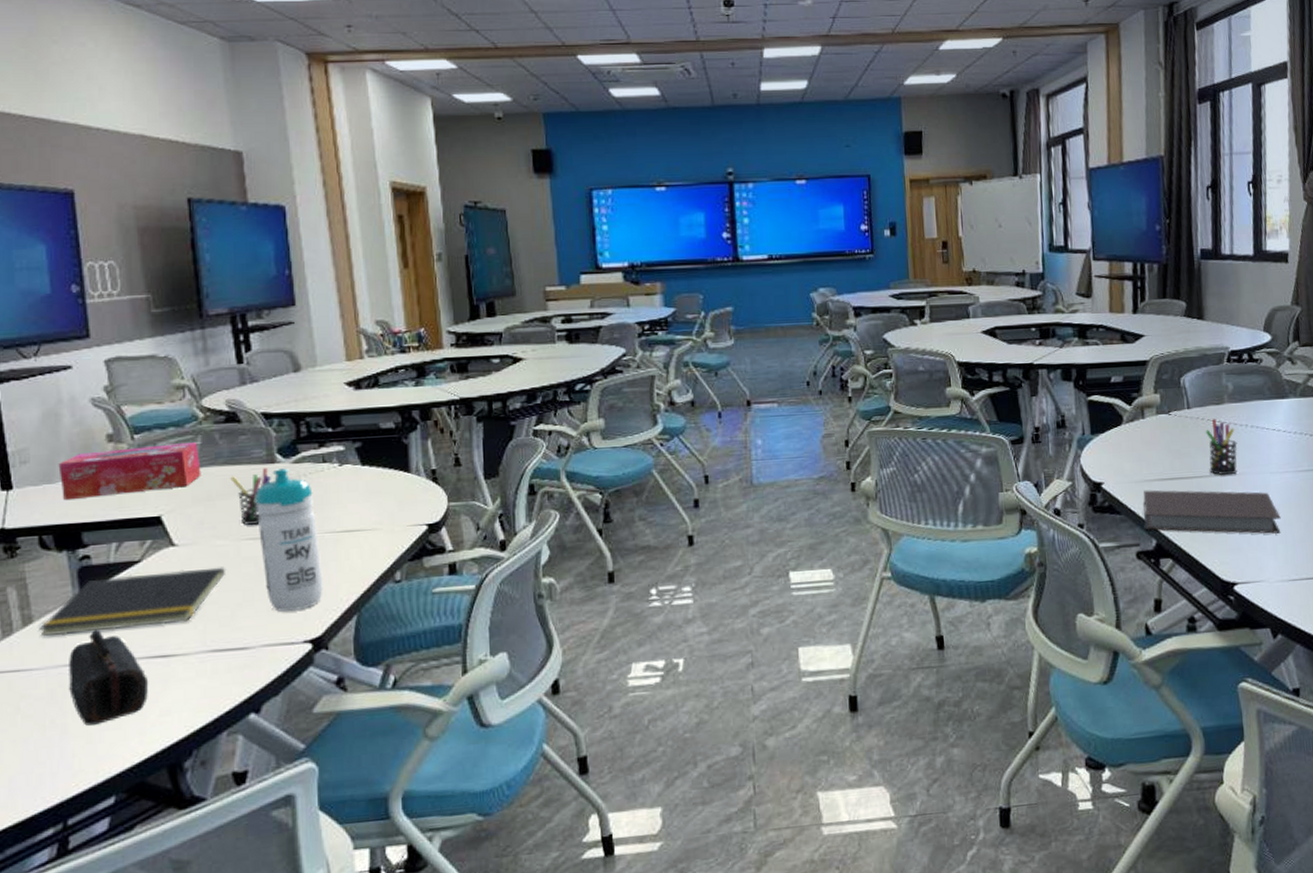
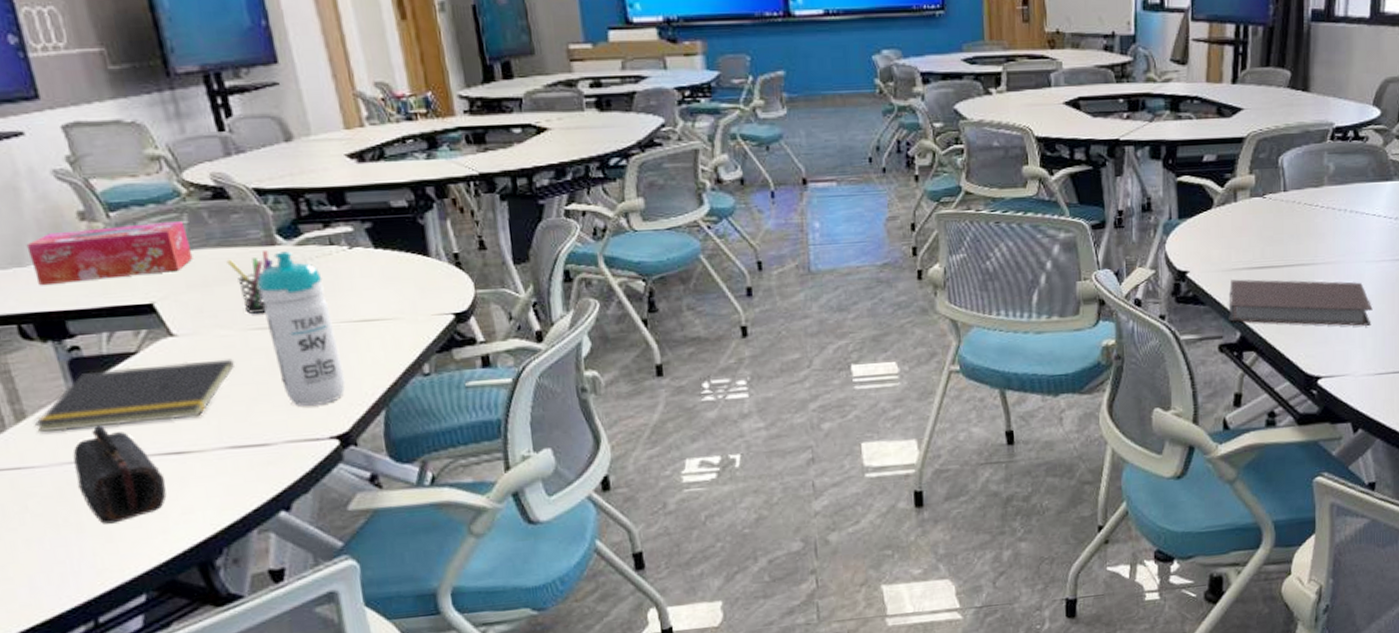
pen holder: present [1205,419,1237,476] -> none [1300,203,1334,265]

